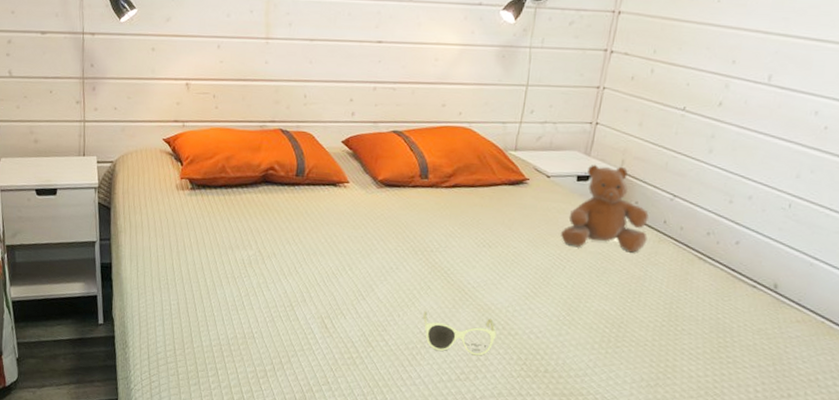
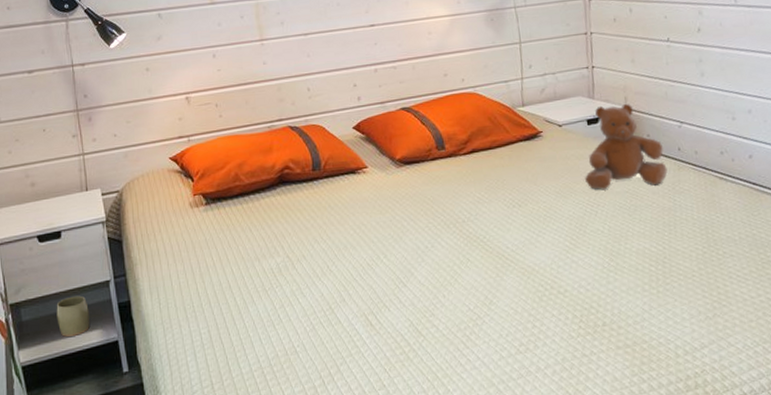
mug: none [45,249,75,284] -> present [56,295,90,337]
spectacles: present [423,310,497,356] -> none [468,280,547,326]

